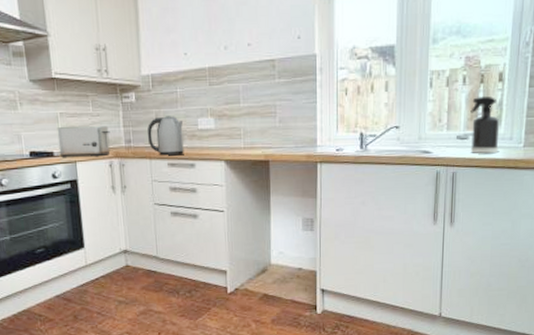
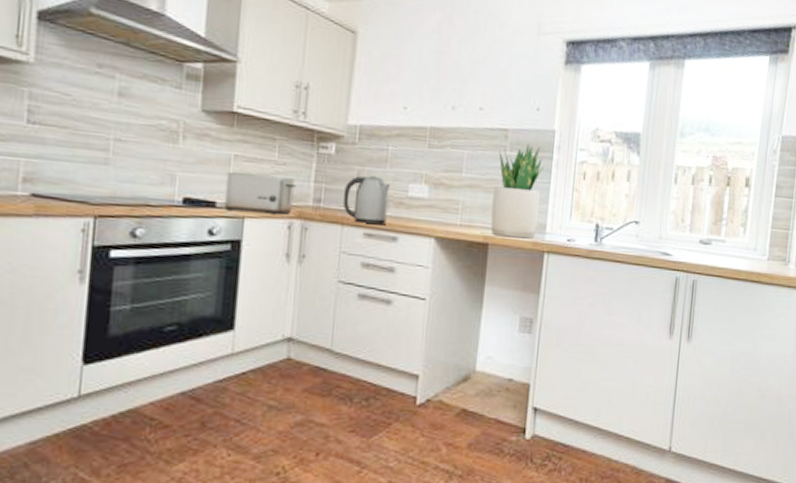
planter: none [268,70,310,154] -> present [490,144,545,239]
spray bottle: present [470,95,500,154] -> none [714,200,745,264]

